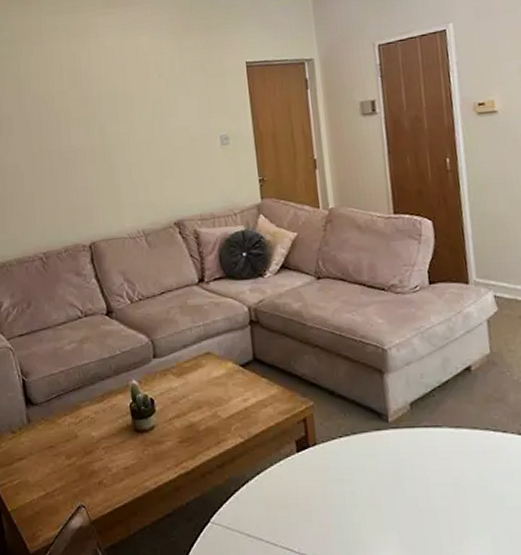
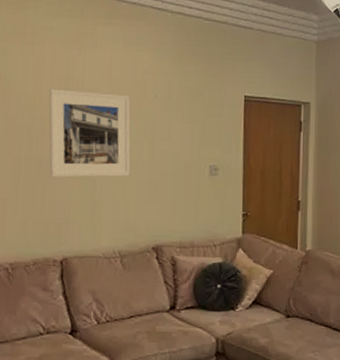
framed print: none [60,78,145,167] -> present [48,89,131,178]

